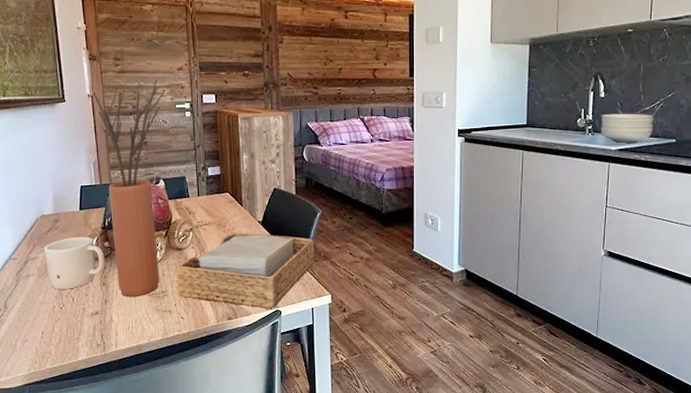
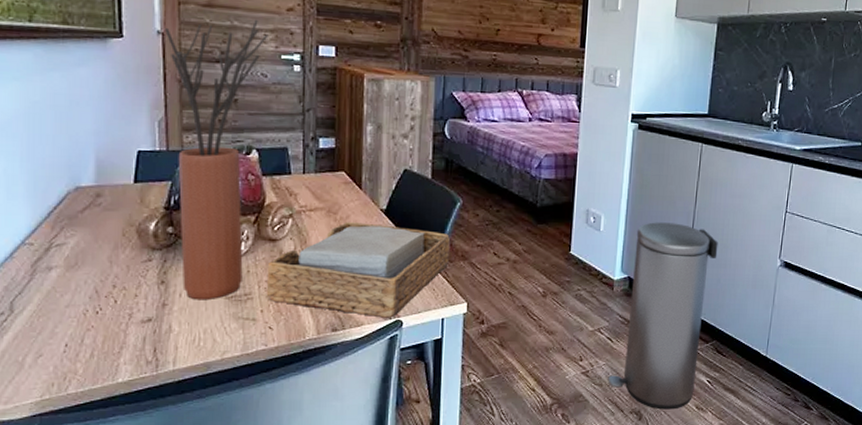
mug: present [44,236,105,289] -> none [77,218,166,288]
pedal bin: none [454,221,544,384] -> present [608,222,718,410]
bowl: present [600,113,654,143] -> none [785,109,841,143]

